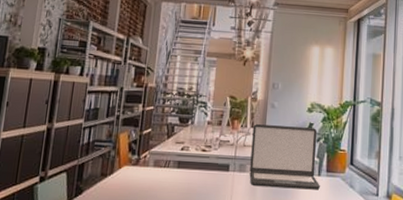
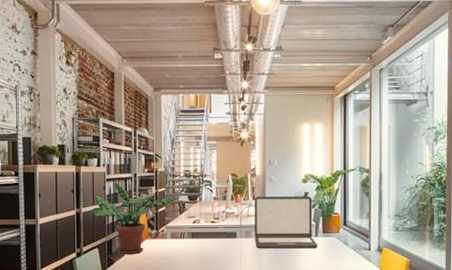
potted plant: none [63,95,173,183] -> present [90,182,183,254]

